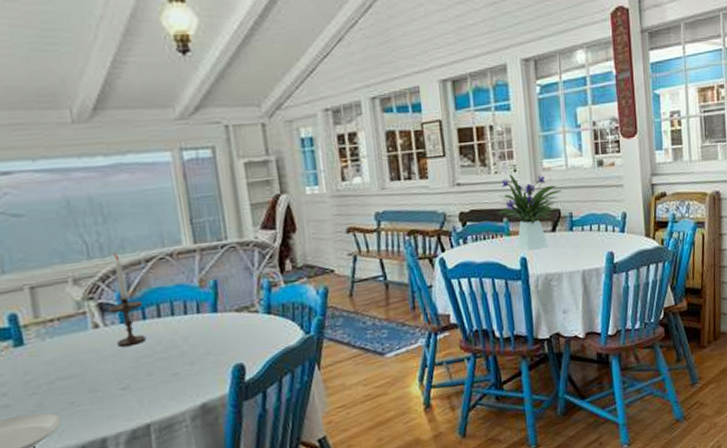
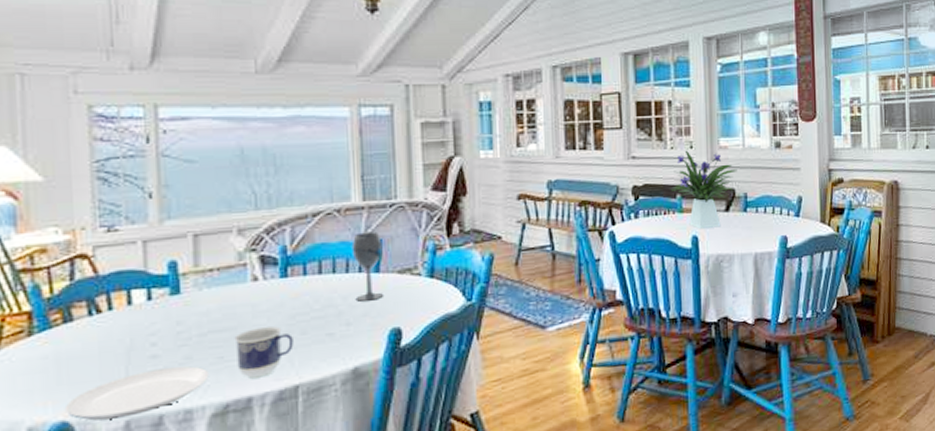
cup: none [82,370,141,421] -> present [234,326,294,379]
candlestick: present [108,252,146,347] -> none [269,204,306,302]
wine glass: none [187,273,223,342] -> present [351,231,383,303]

